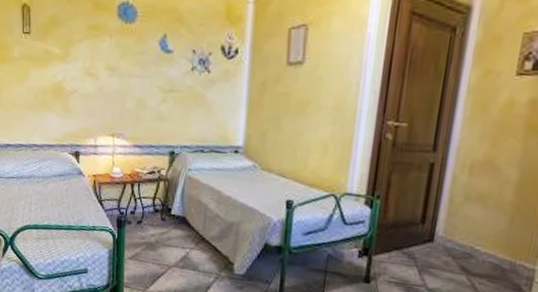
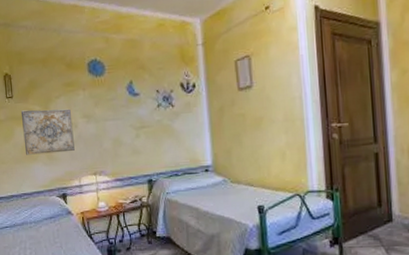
wall art: none [37,50,94,107] -> present [20,109,75,155]

